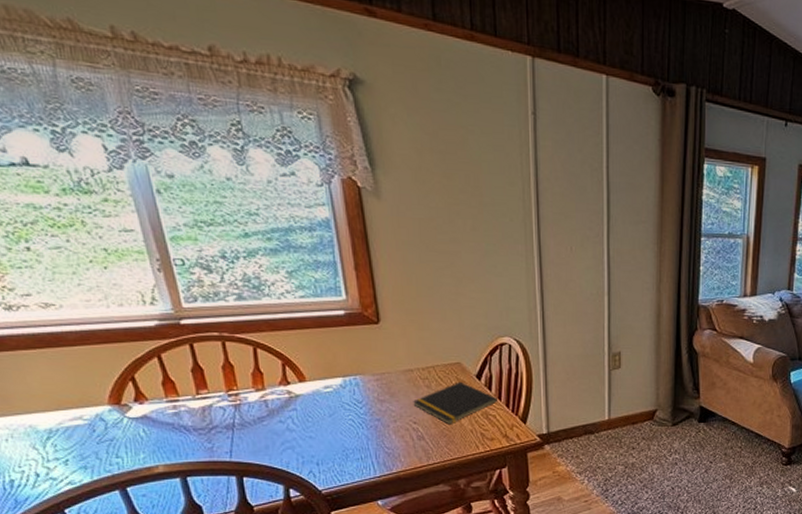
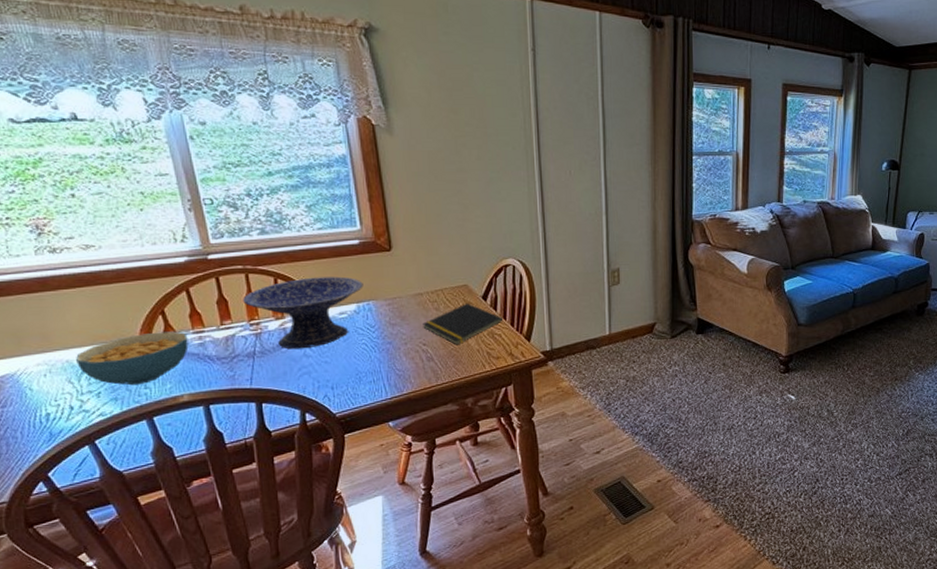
cereal bowl: none [40,399,162,454] -> present [76,331,189,386]
decorative bowl: none [220,348,350,423] -> present [243,276,363,349]

